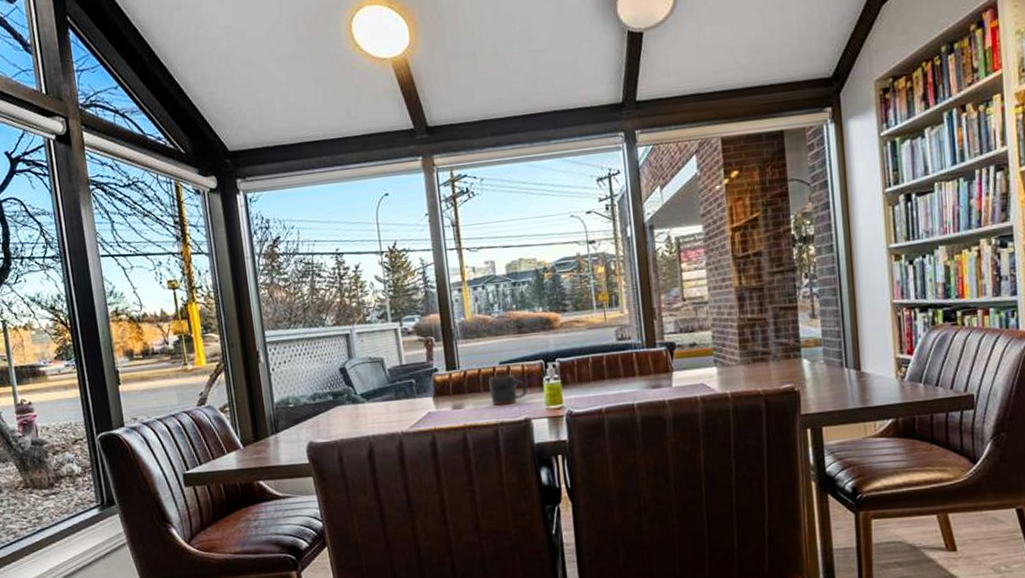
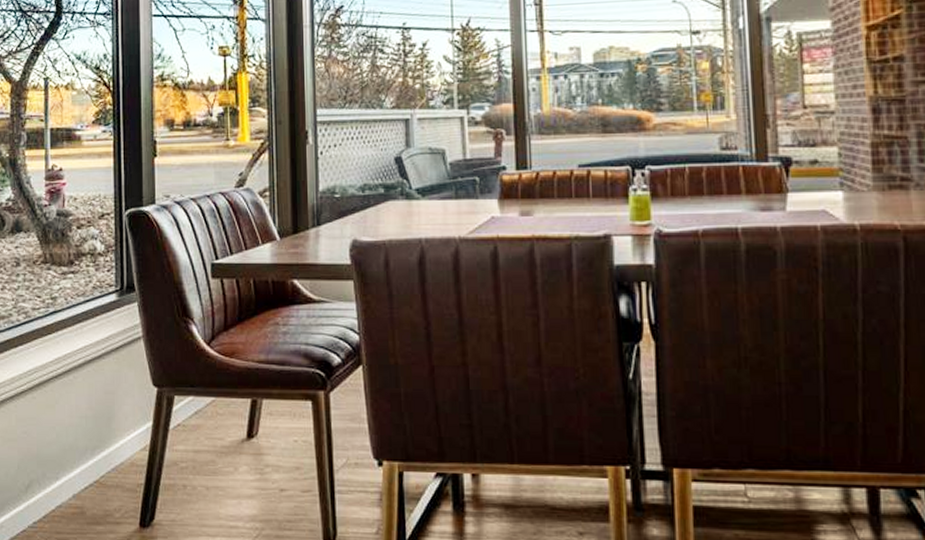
mug: present [488,374,527,406] -> none [563,179,609,217]

